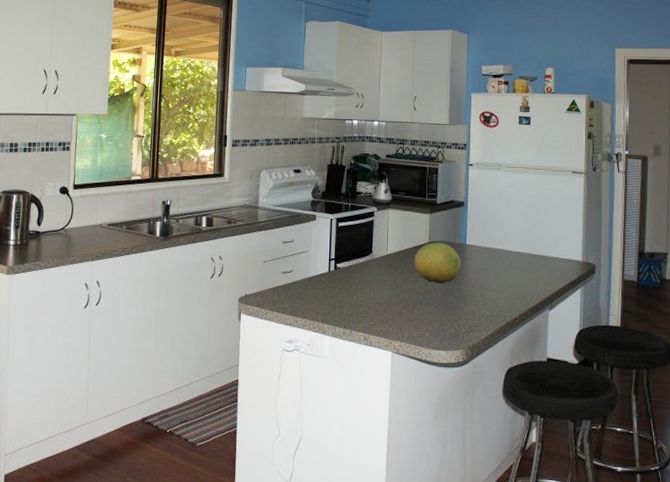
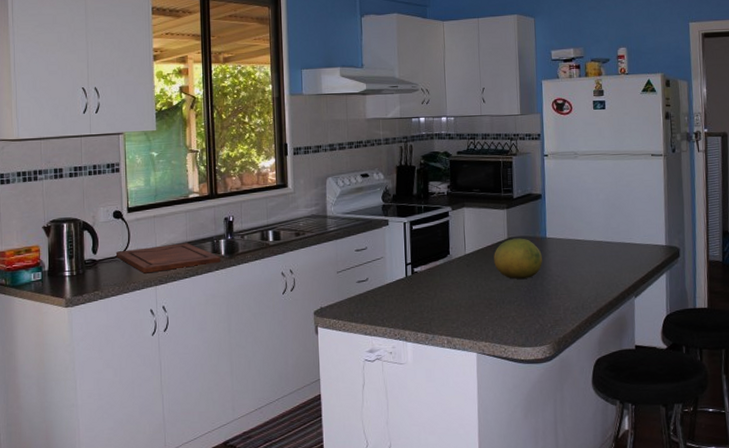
cutting board: none [59,222,156,248] -> present [117,243,221,274]
kettle: present [372,172,392,206] -> none [446,170,467,204]

